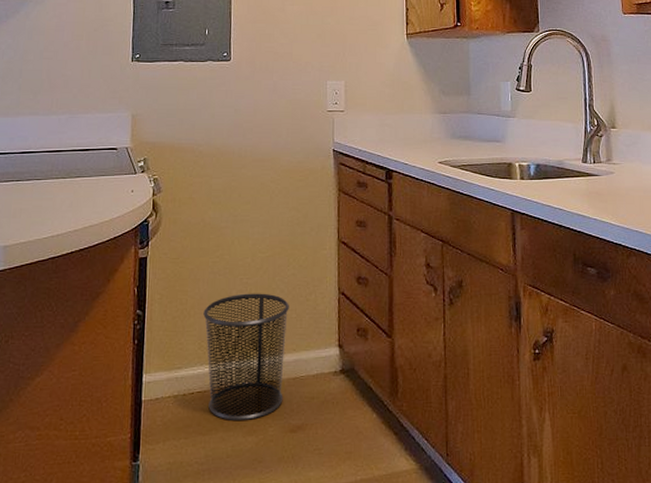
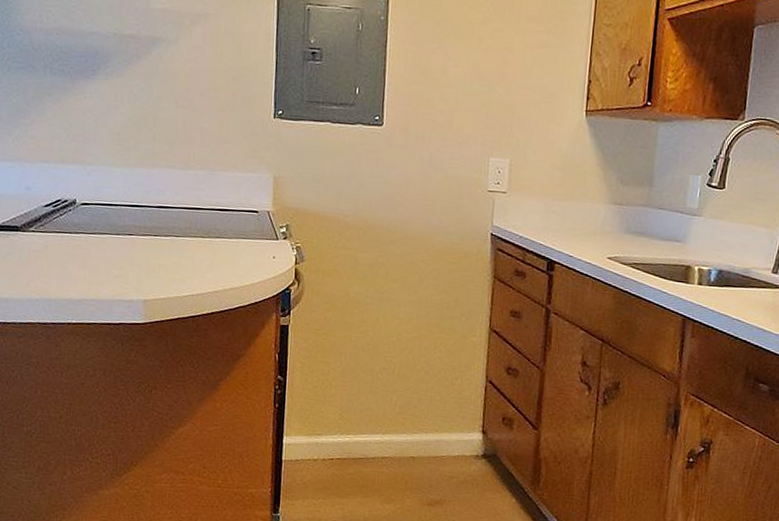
waste bin: present [203,293,289,422] -> none [345,371,434,490]

